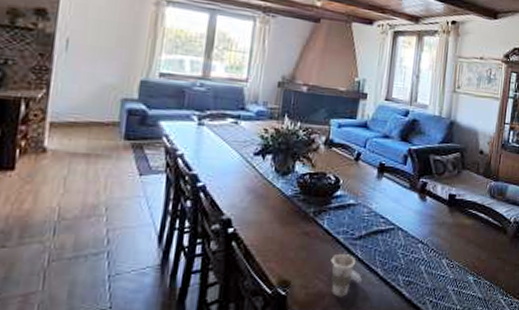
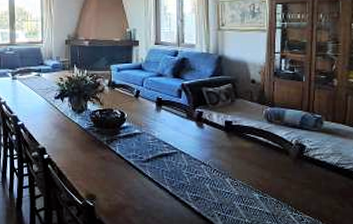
cup: present [331,253,362,297] -> none [126,173,154,209]

